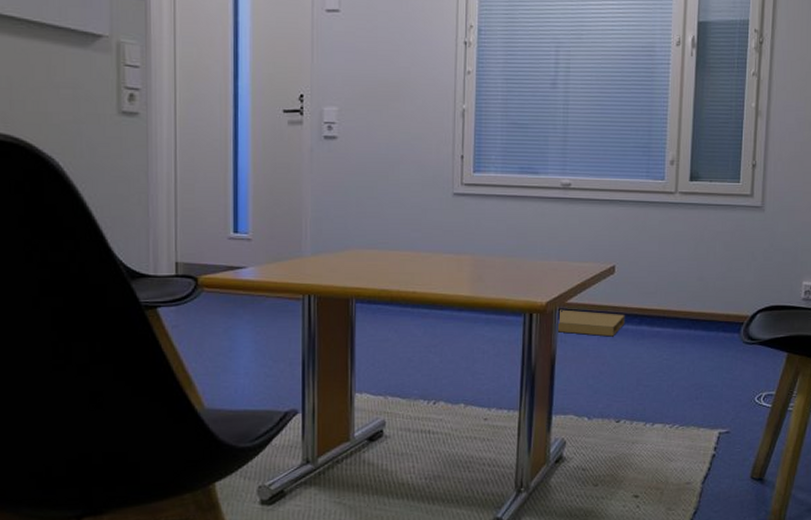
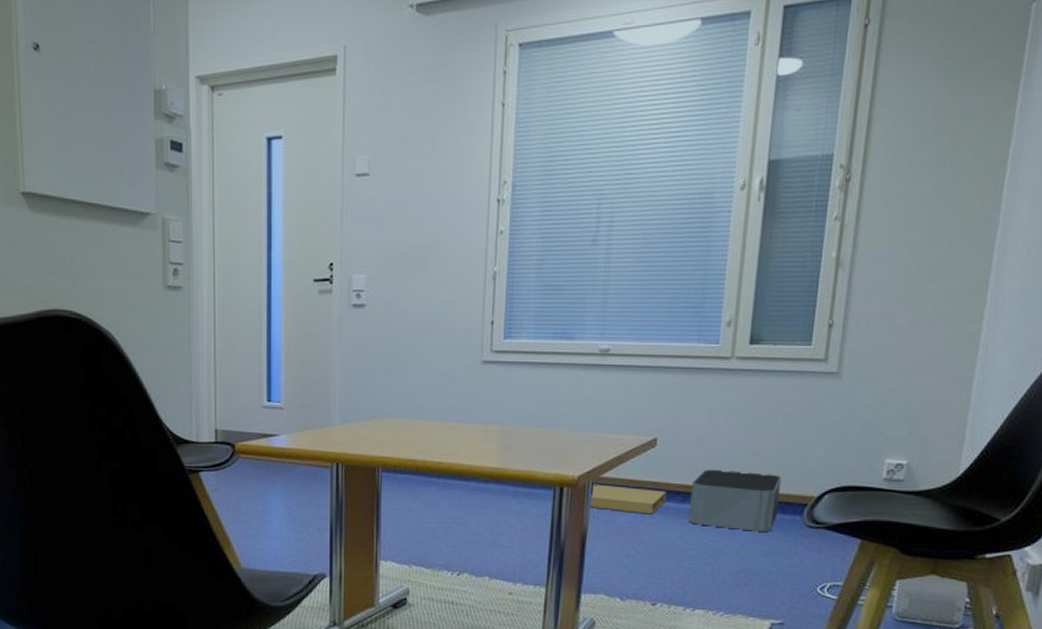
storage bin: none [646,293,721,349] -> present [689,469,781,532]

